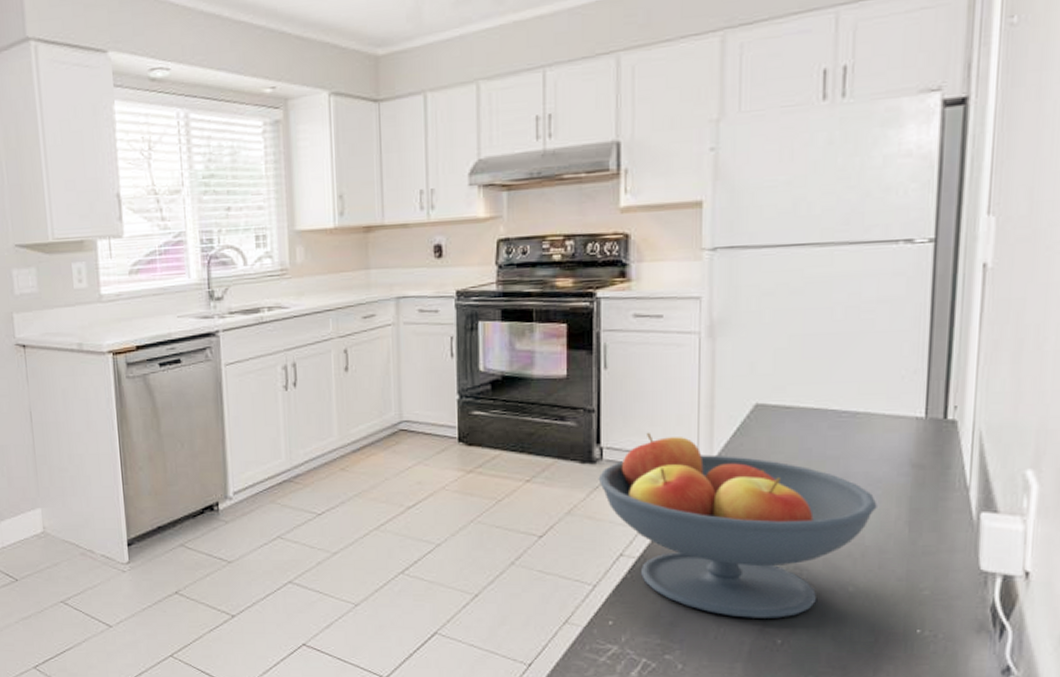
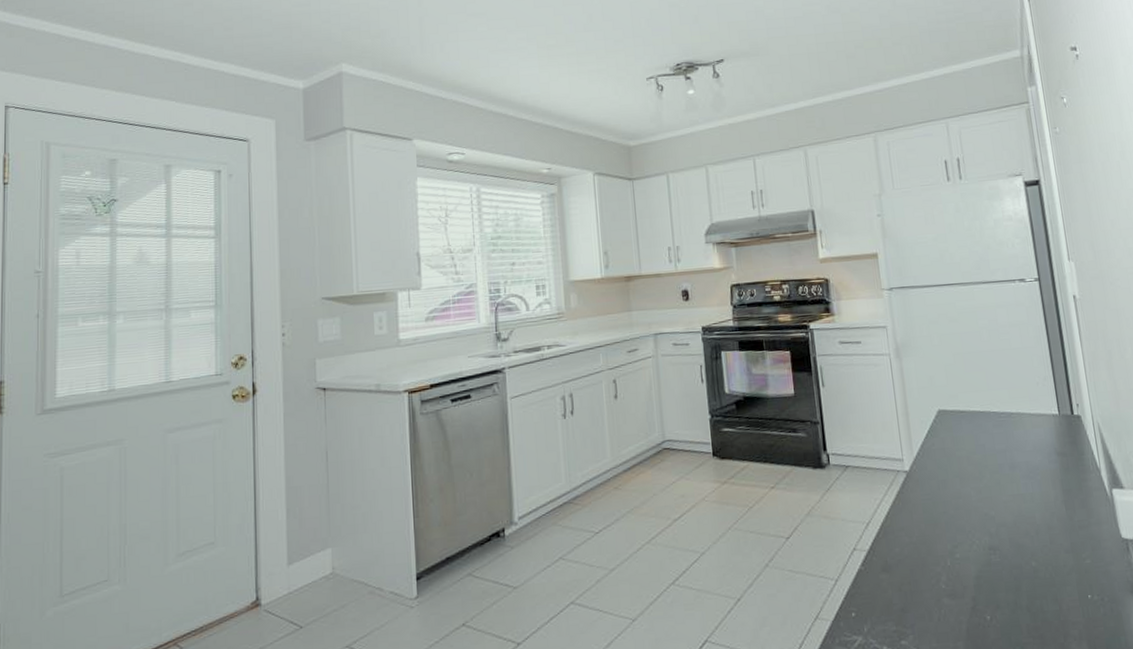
fruit bowl: present [598,433,877,618] -> none [828,439,1040,599]

